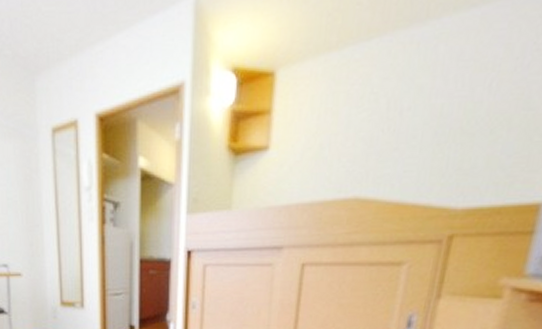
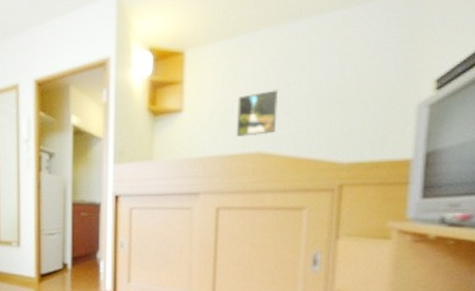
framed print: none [332,118,387,180] -> present [236,90,279,138]

